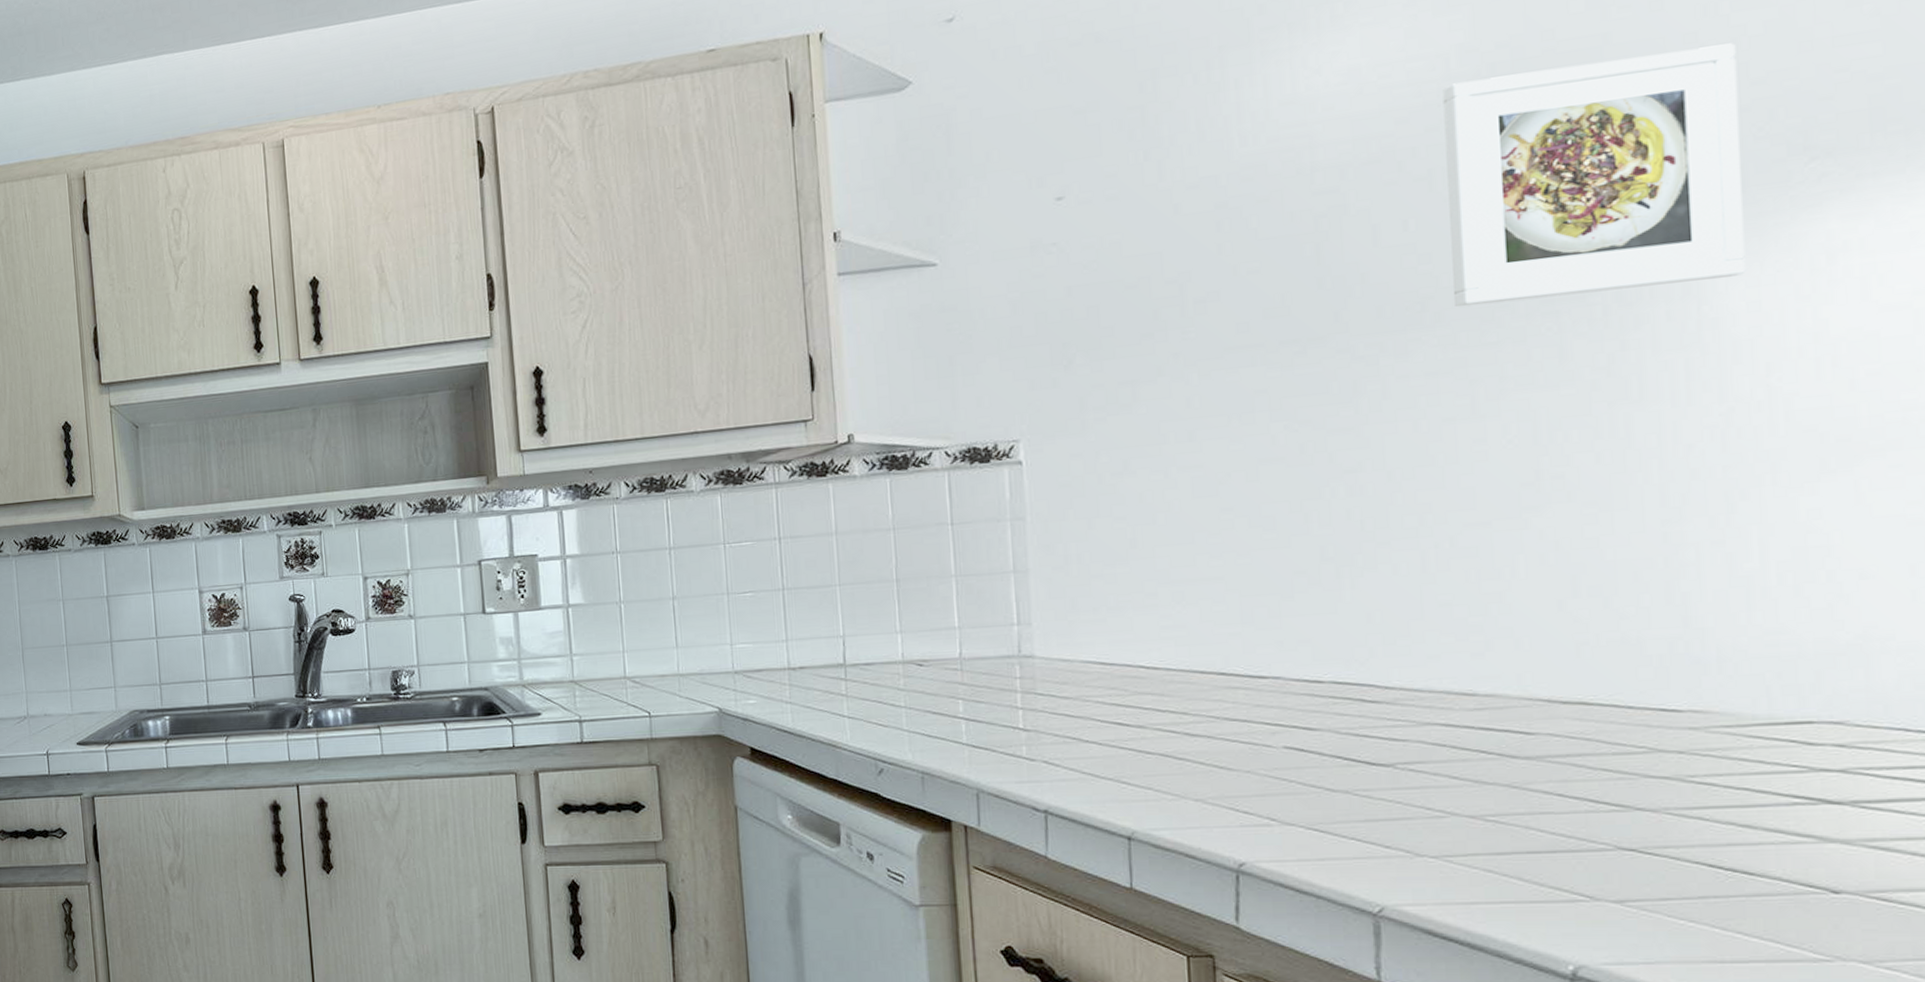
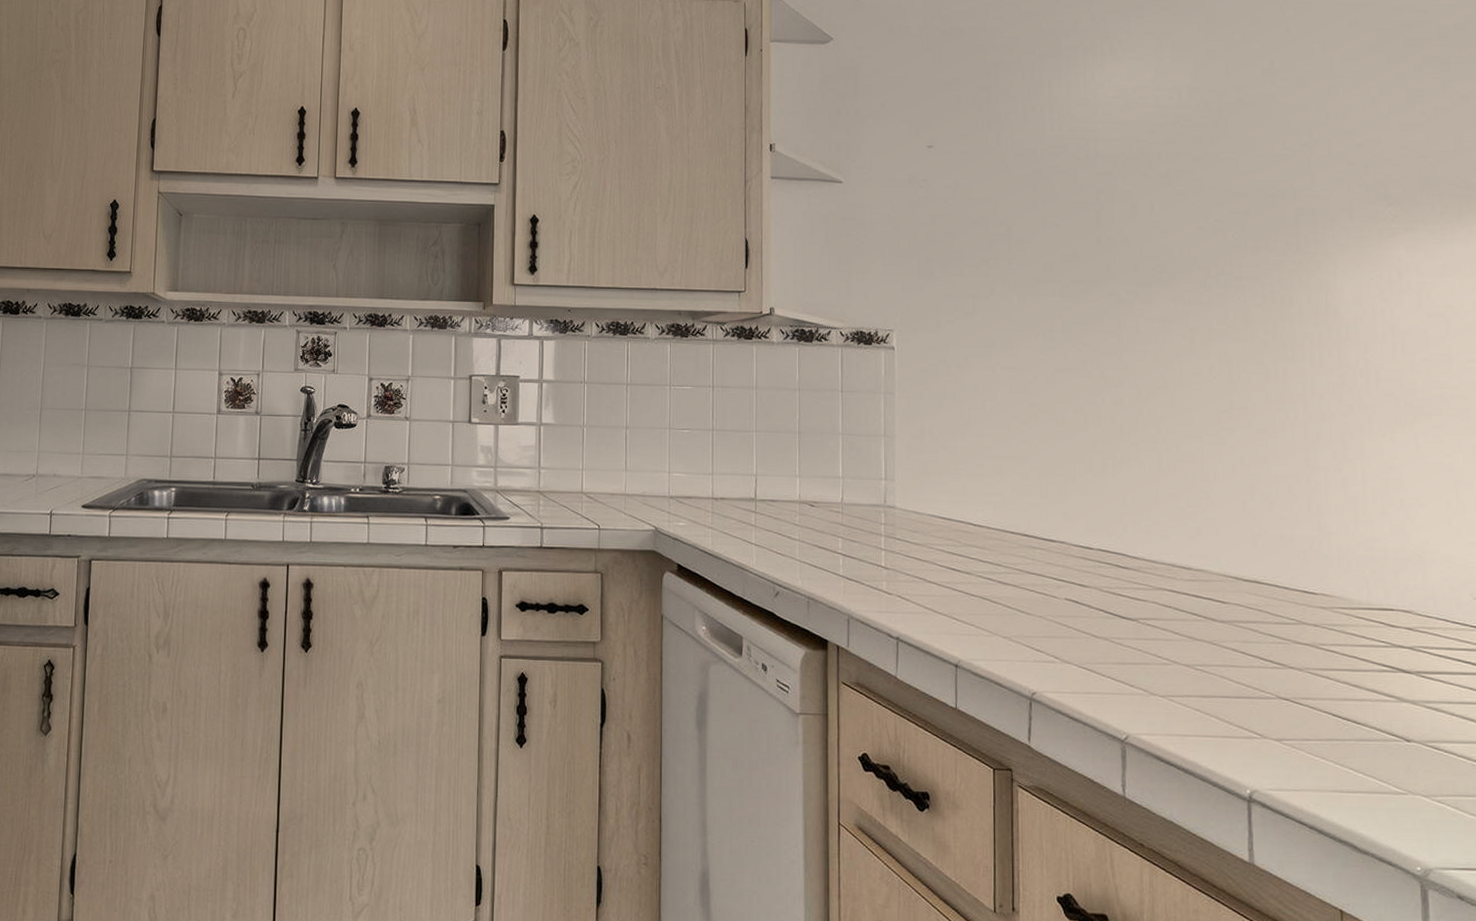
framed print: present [1442,43,1746,308] -> none [1177,111,1353,279]

